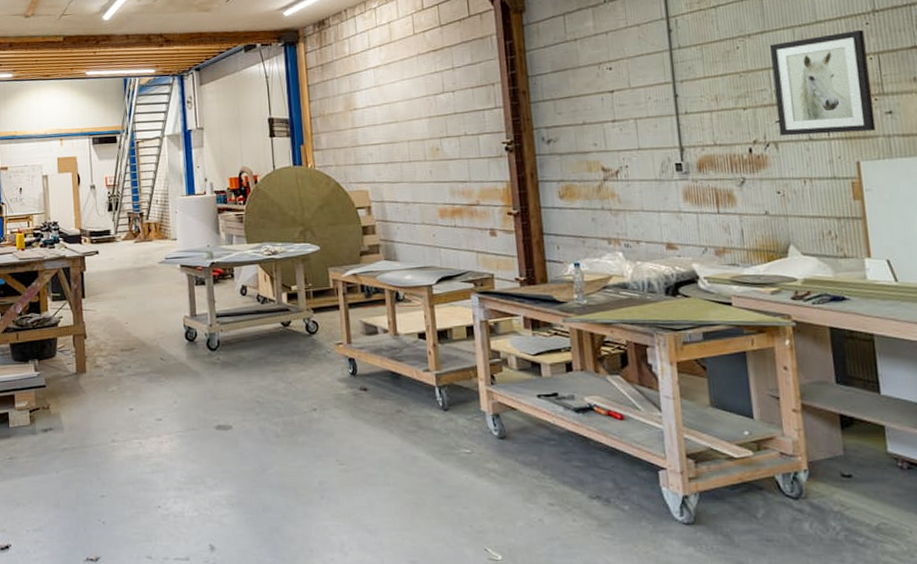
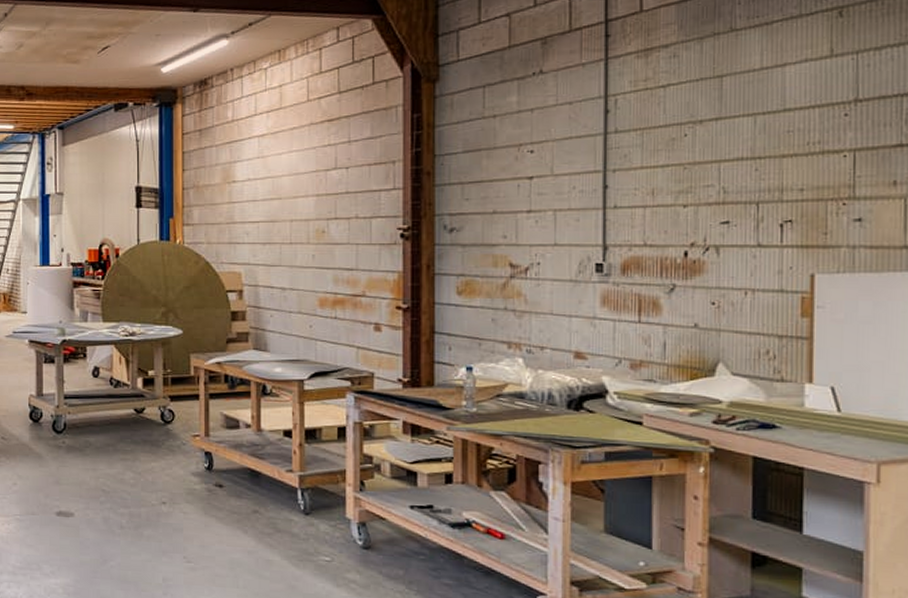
wall art: present [770,29,876,136] -> none [723,121,841,240]

